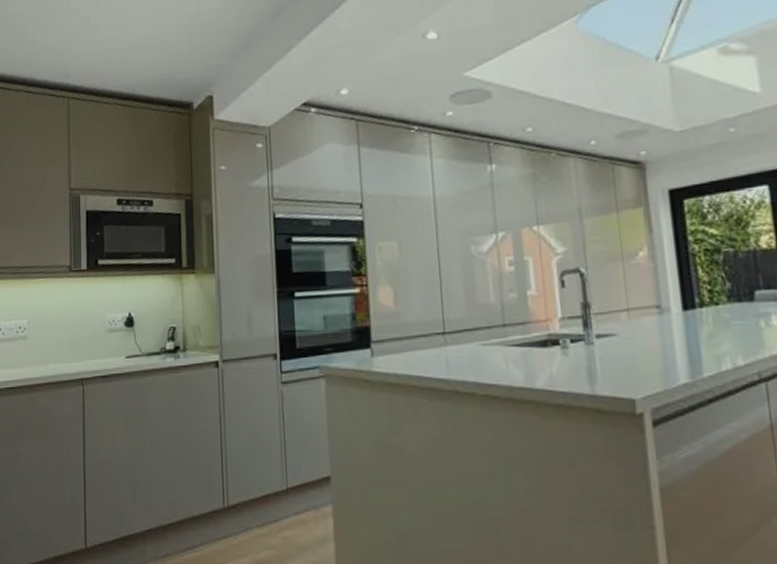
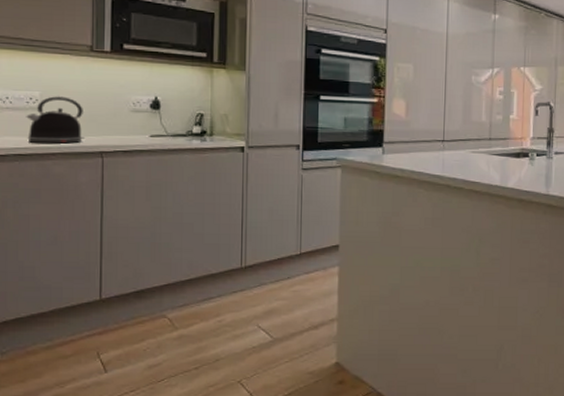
kettle: none [16,322,66,375] -> present [26,96,84,144]

